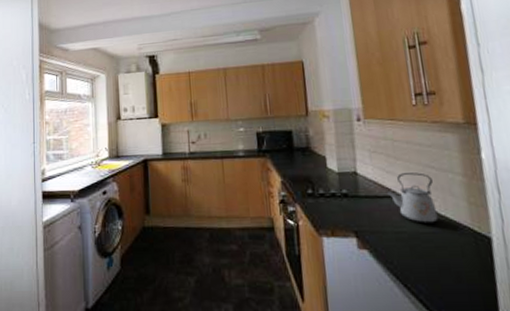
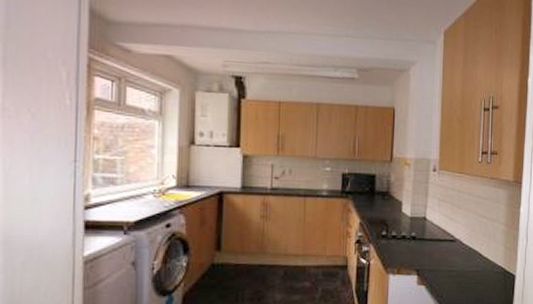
kettle: present [386,172,438,224] -> none [446,221,483,264]

